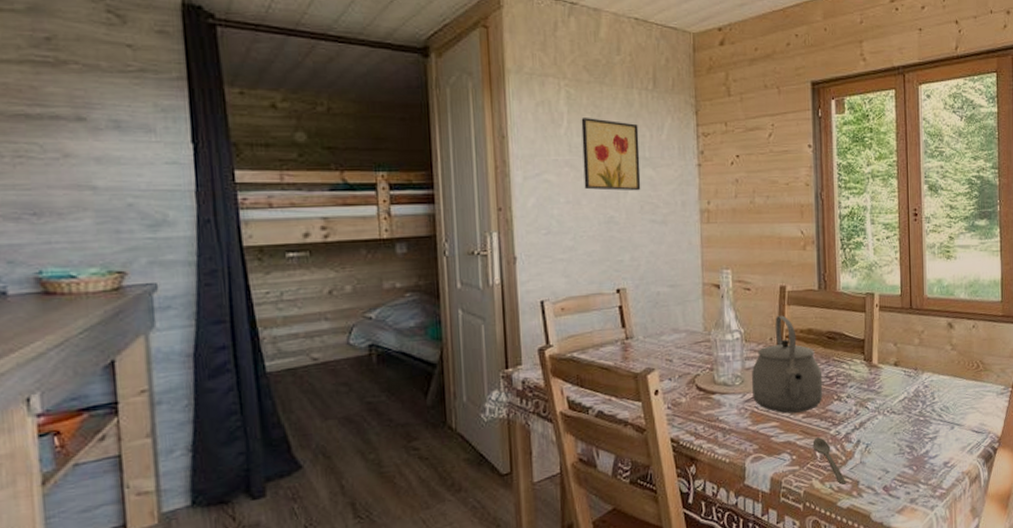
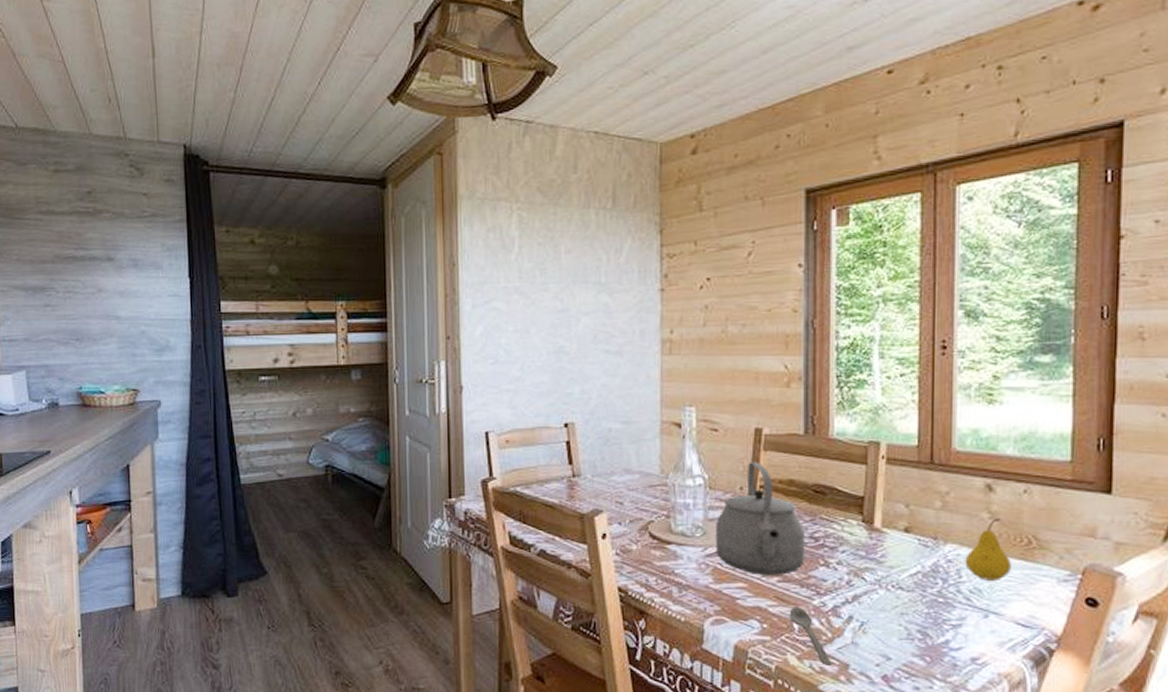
wall art: present [581,118,641,191] -> none [533,242,595,319]
fruit: none [936,349,967,399] -> present [965,518,1011,581]

